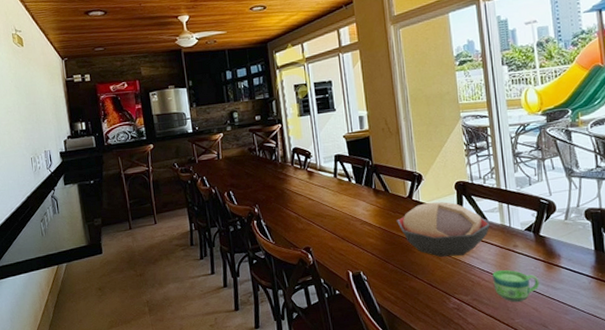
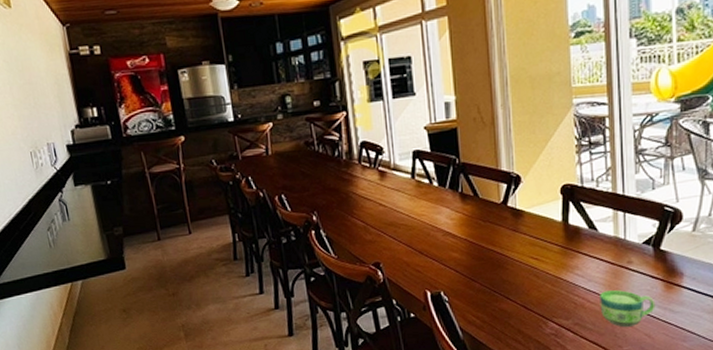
decorative bowl: present [397,202,490,257] -> none [487,209,601,275]

